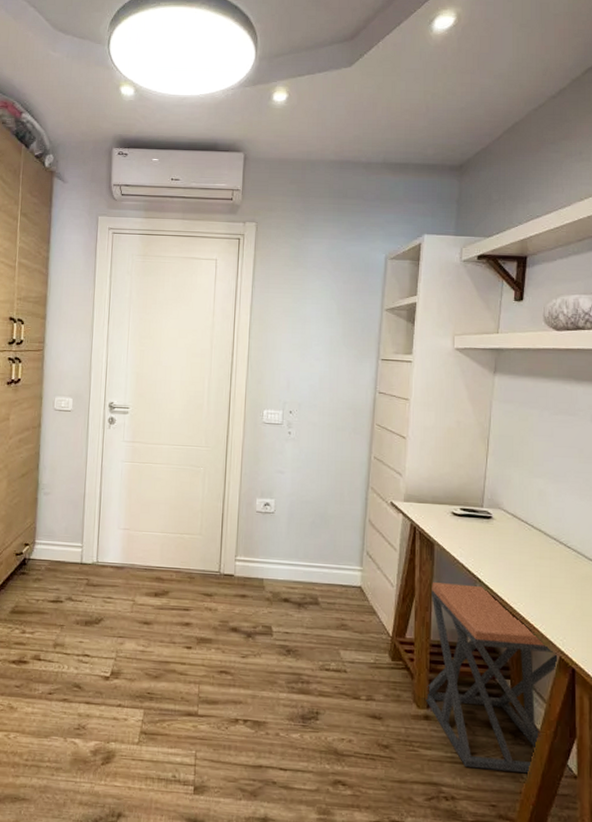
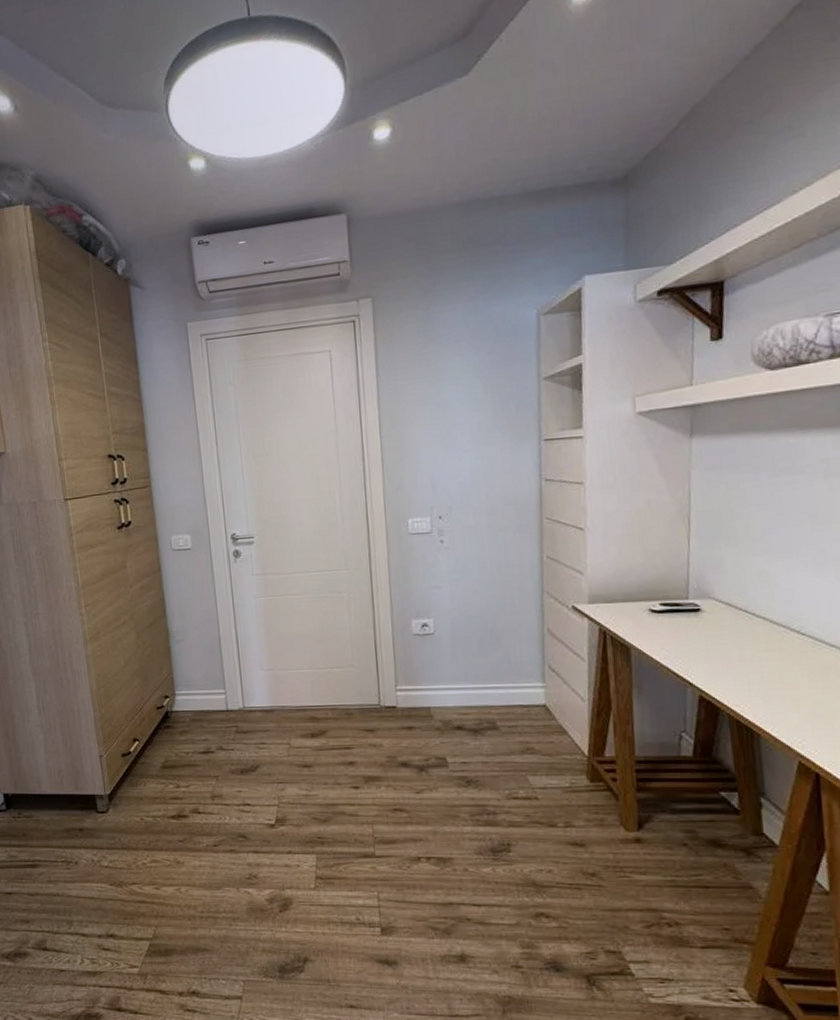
stool: present [424,582,557,774] -> none [631,690,796,893]

